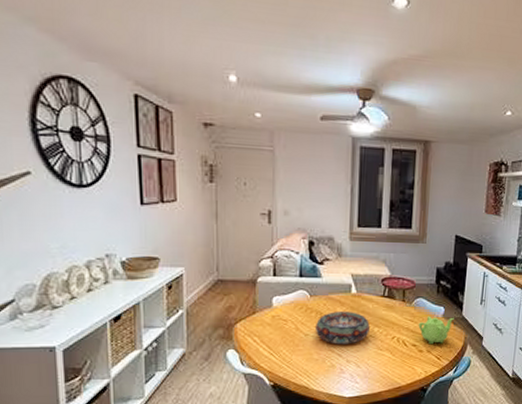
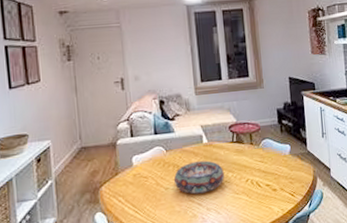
teapot: present [418,316,454,345] -> none [268,153,301,183]

